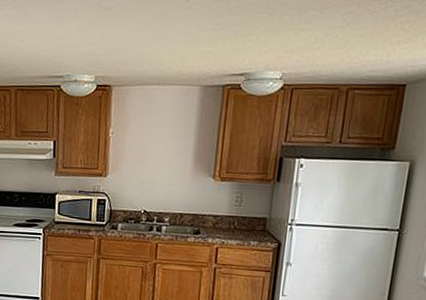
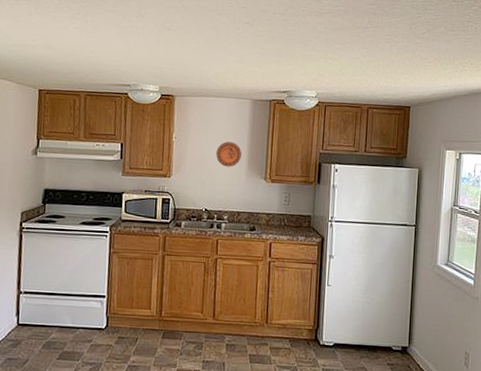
decorative plate: none [157,136,187,164] -> present [216,142,242,167]

